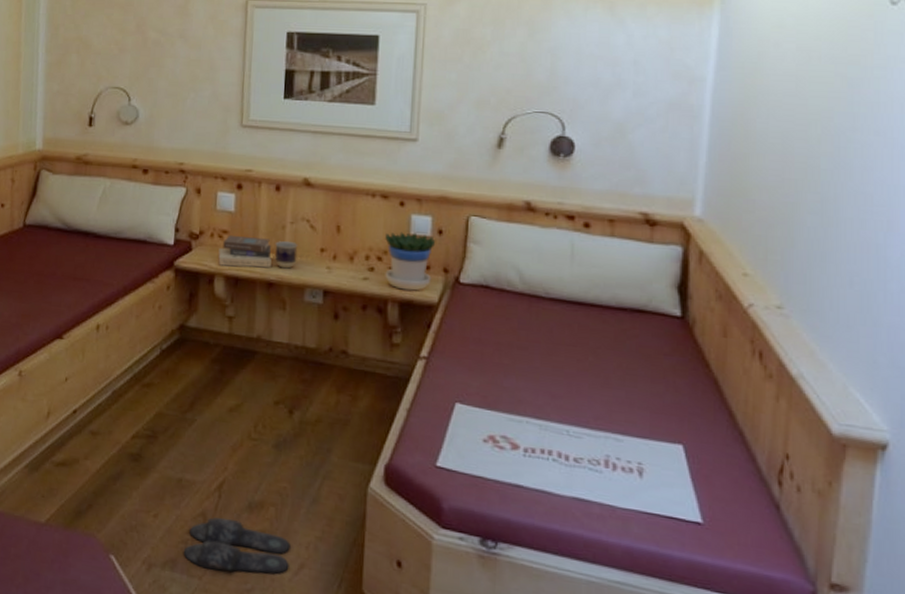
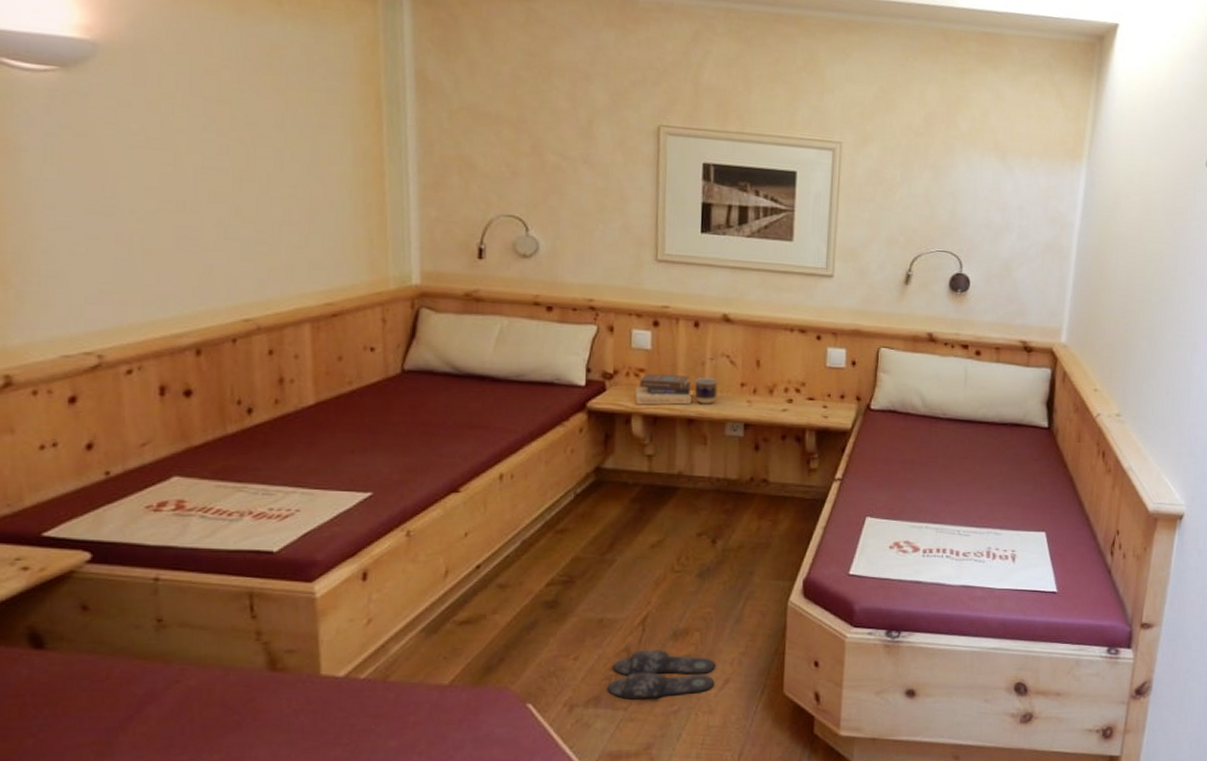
flowerpot: present [385,232,436,291] -> none [803,364,850,419]

